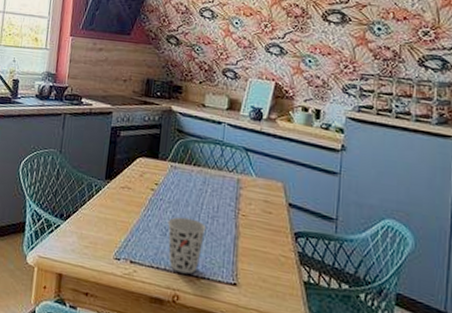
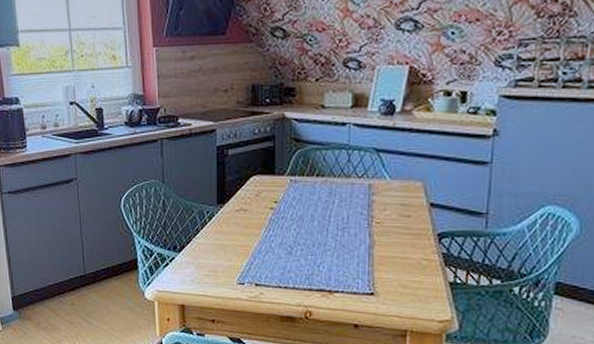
cup: present [168,217,207,274] -> none [292,233,337,290]

